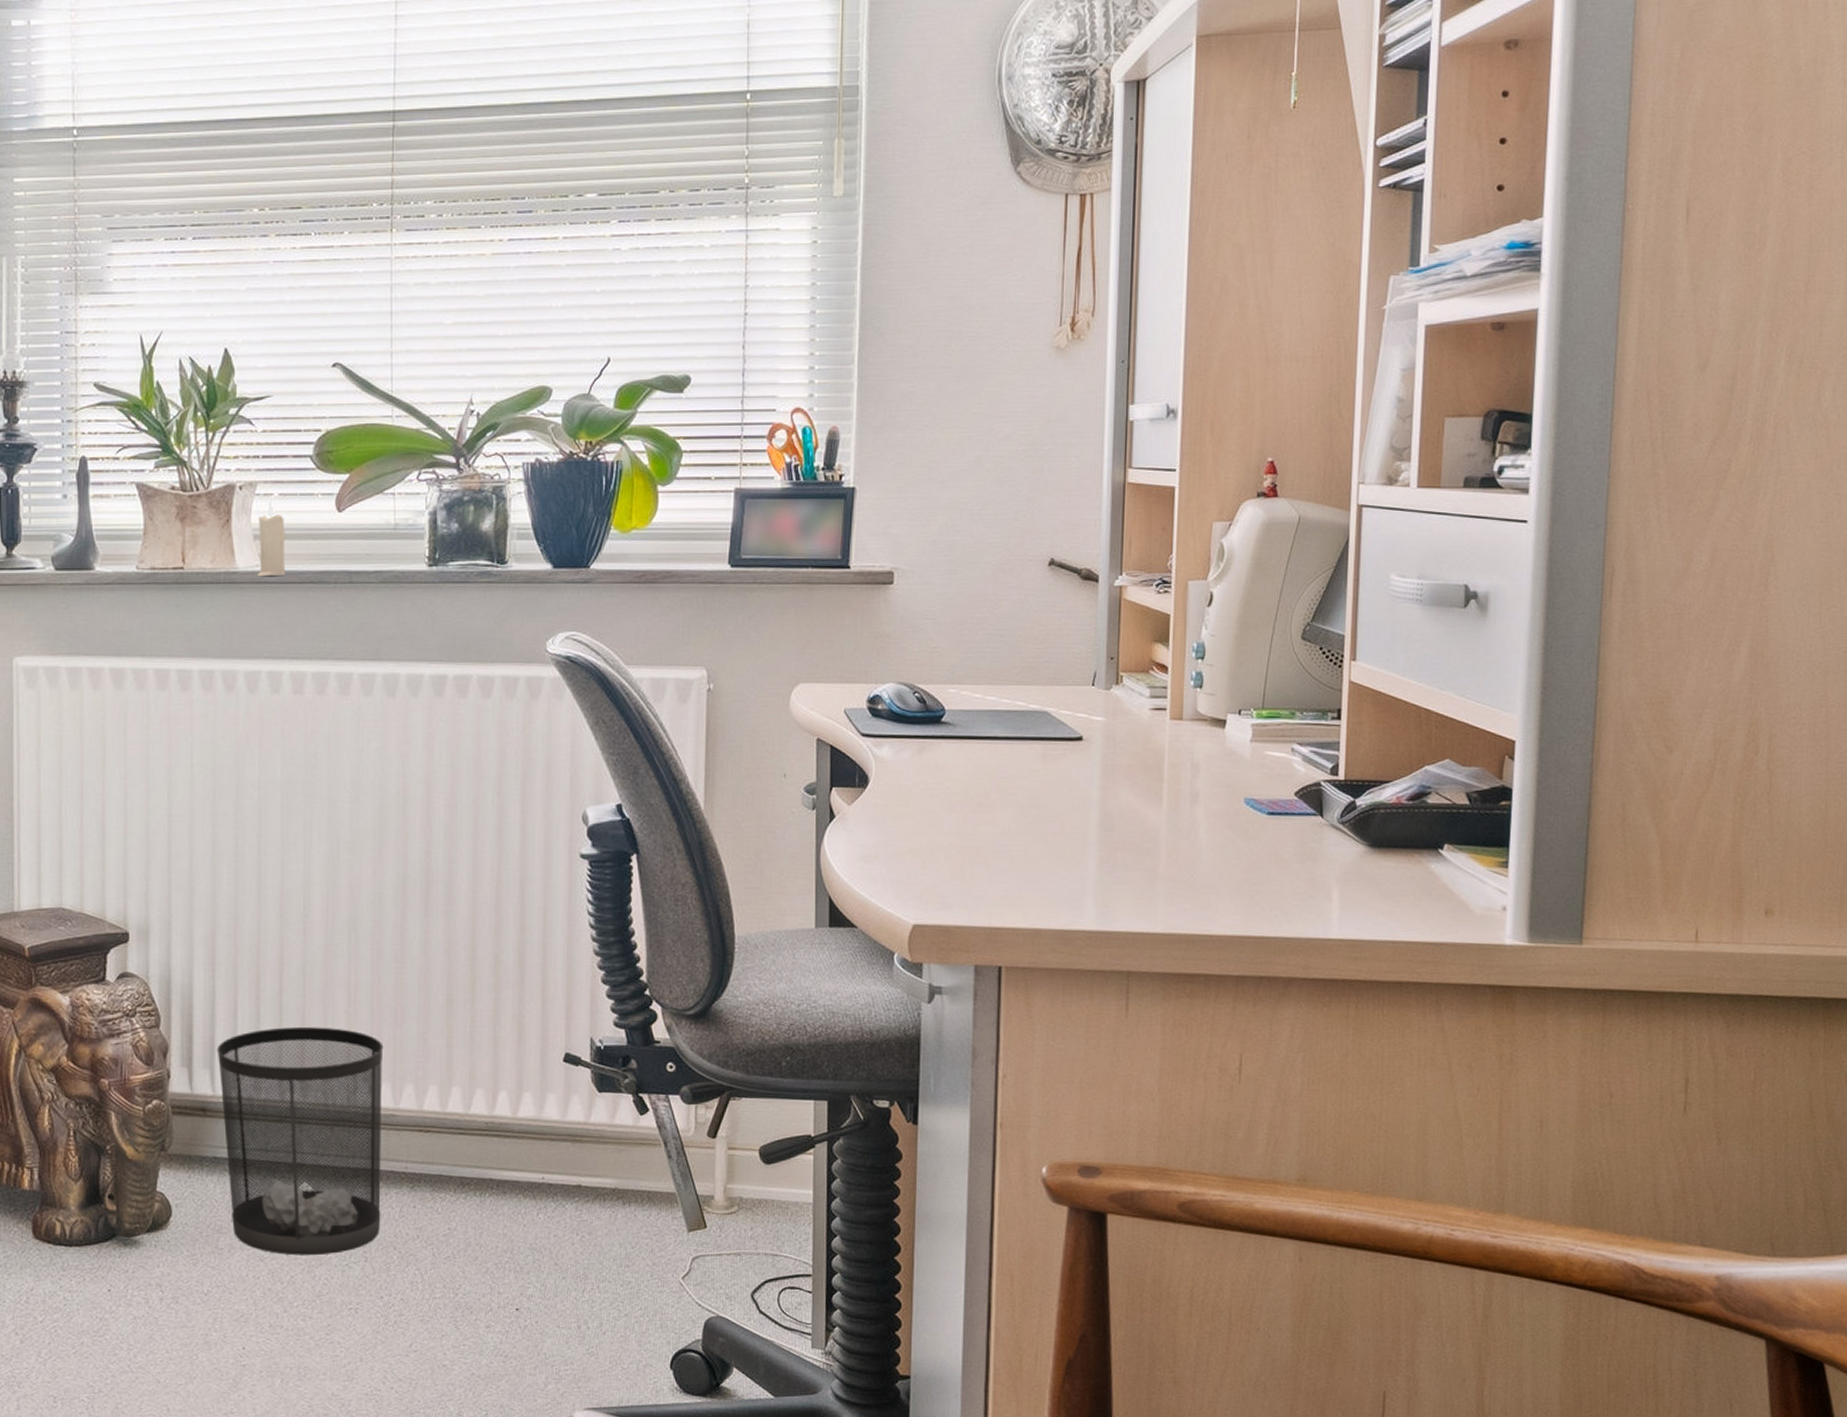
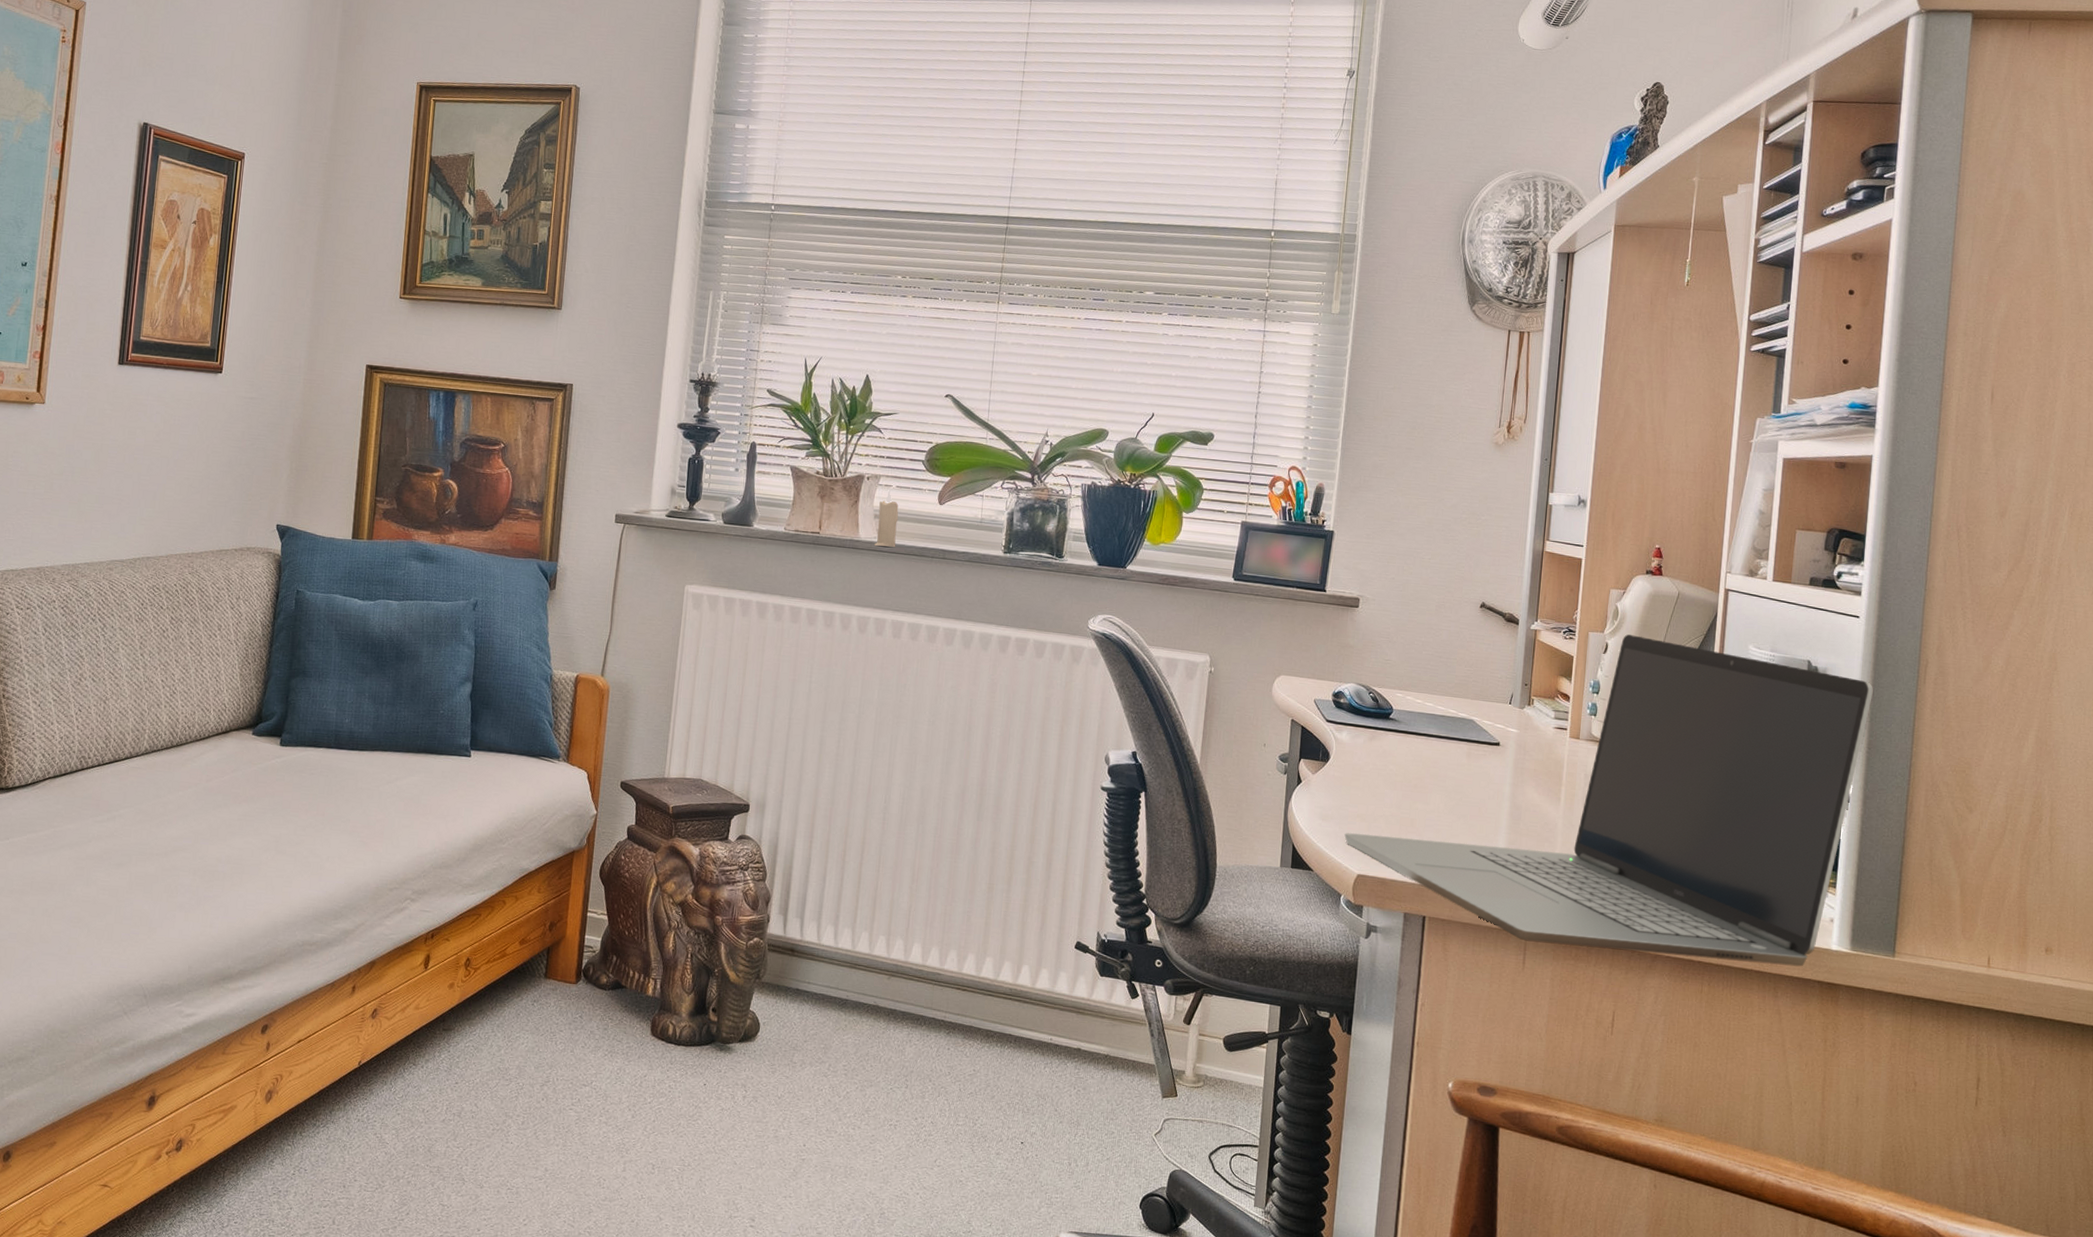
waste bin: present [216,1026,384,1256] -> none [805,893,936,1079]
laptop: none [894,578,1547,982] -> present [1344,634,1873,967]

